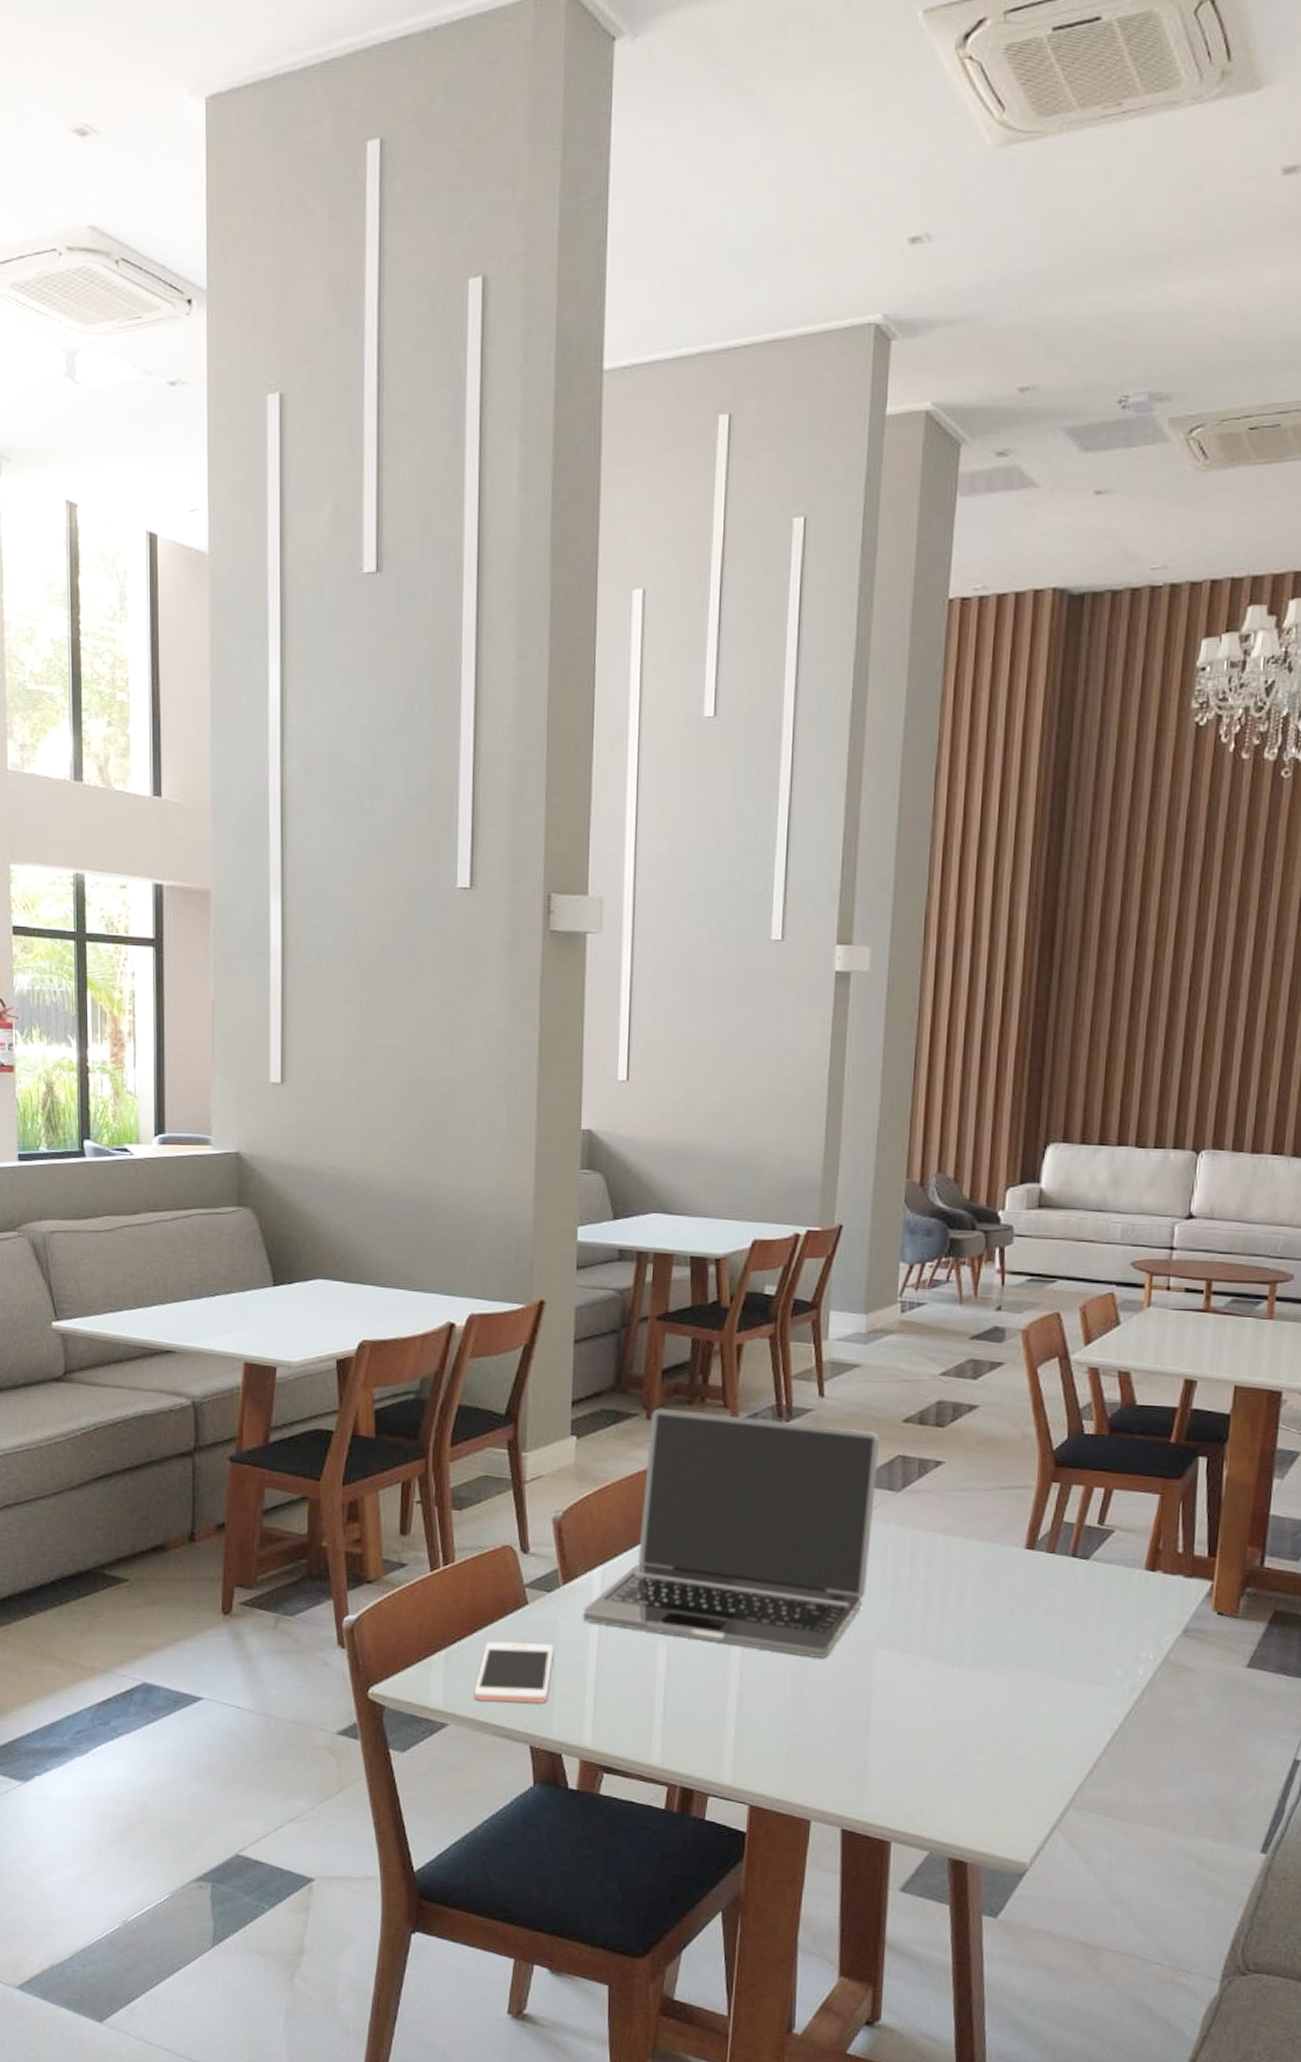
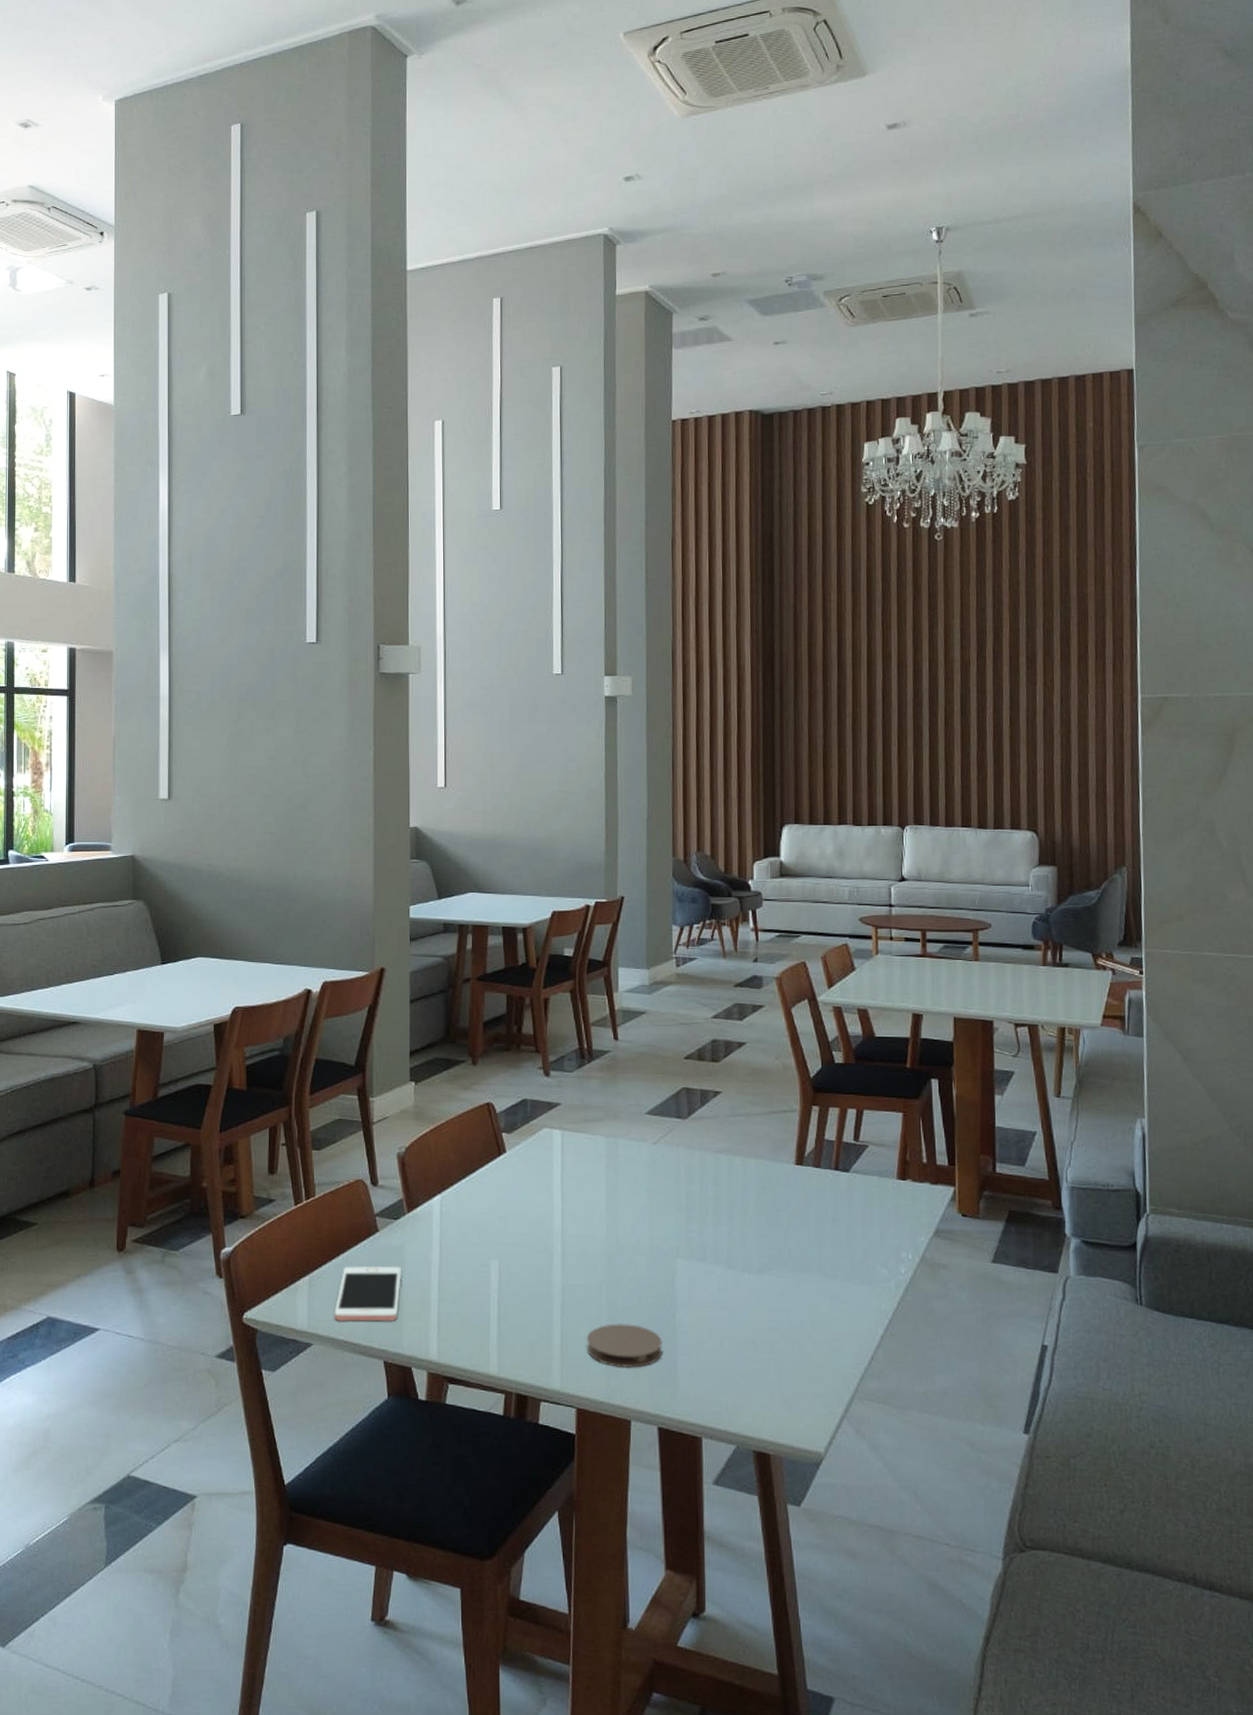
laptop: present [582,1408,879,1658] -> none [425,1055,667,1269]
coaster: none [764,1716,853,1765] -> present [586,1324,663,1368]

